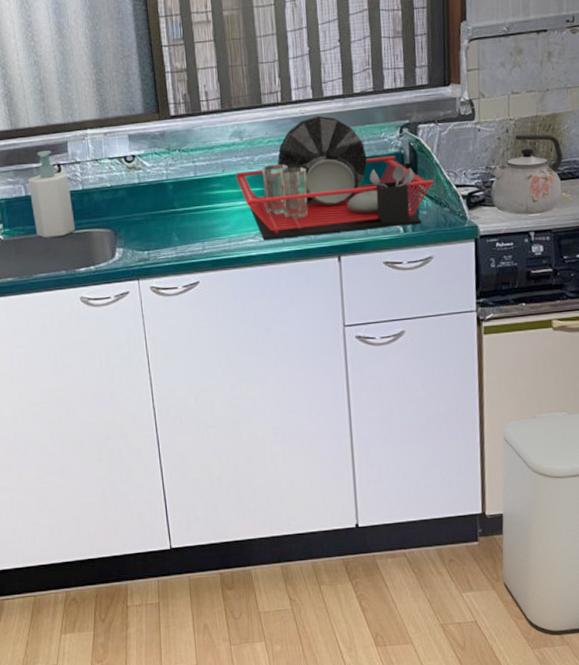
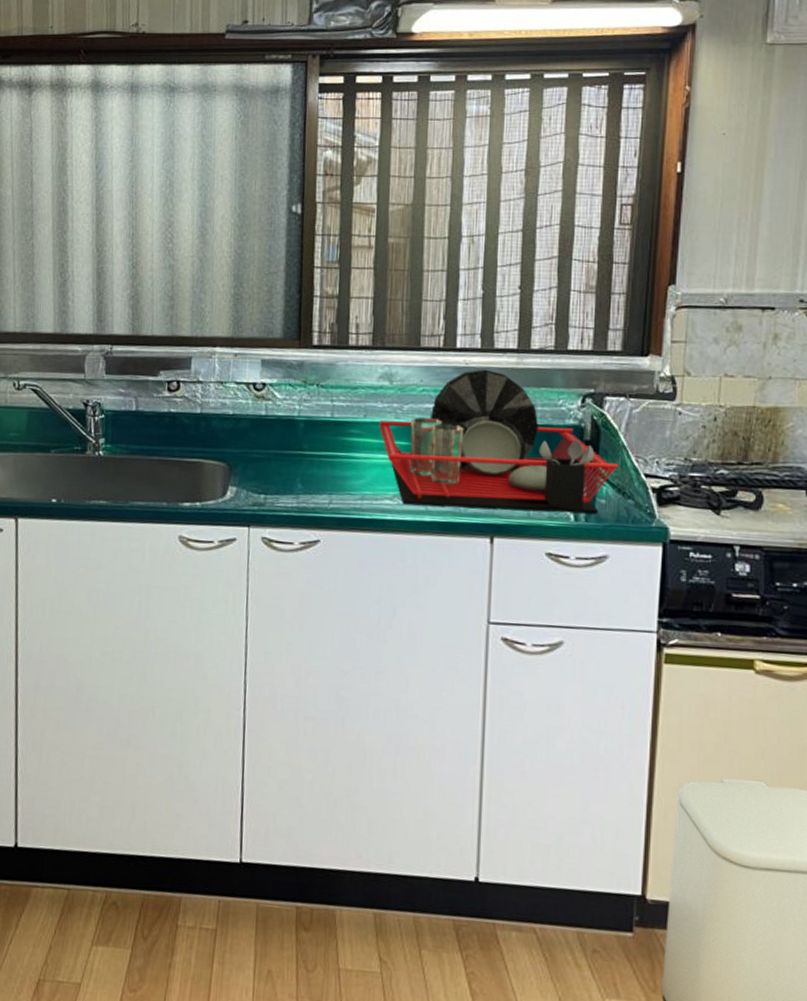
soap bottle: present [28,150,76,239] -> none [140,363,187,463]
kettle: present [489,134,563,215] -> none [688,425,783,526]

